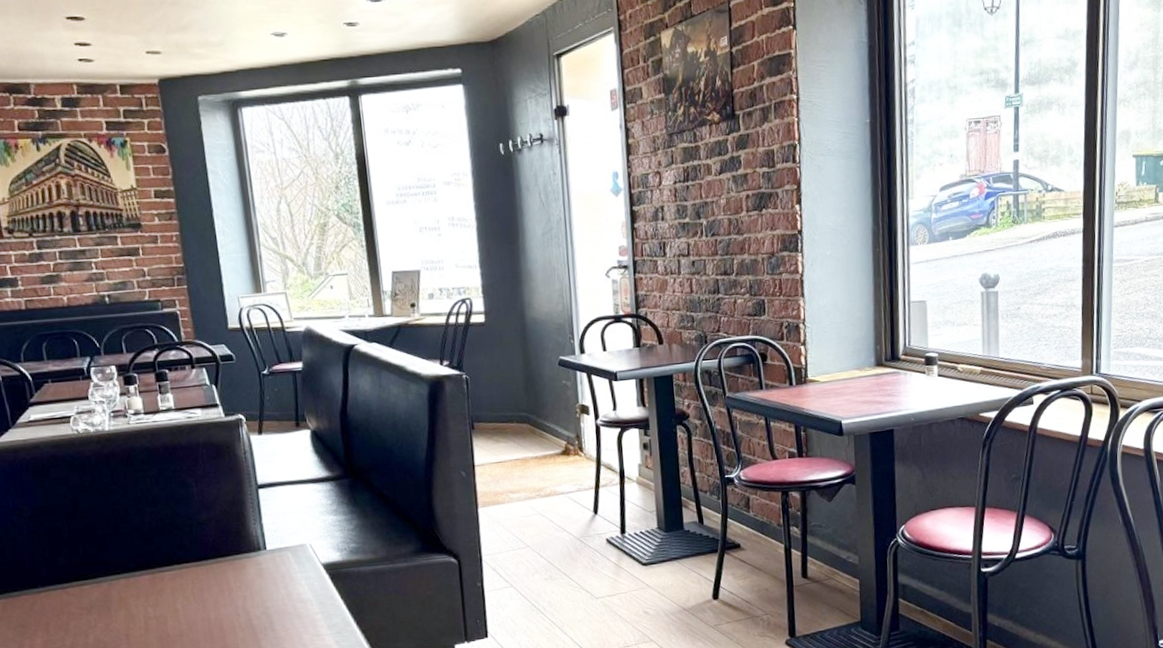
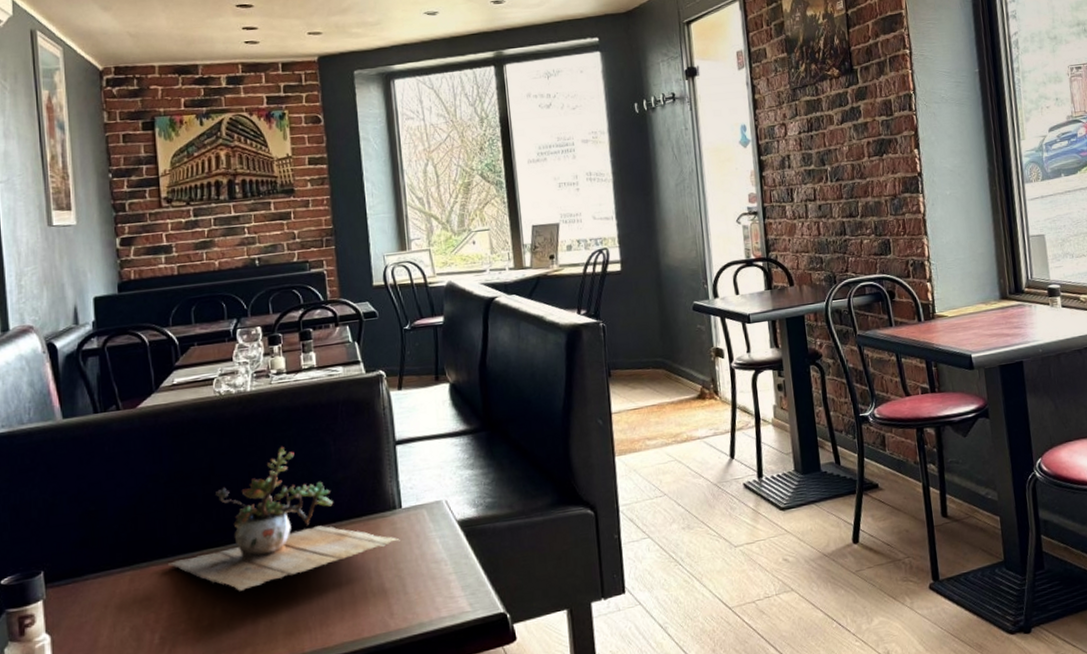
succulent plant: none [39,485,266,622] -> present [168,446,400,591]

